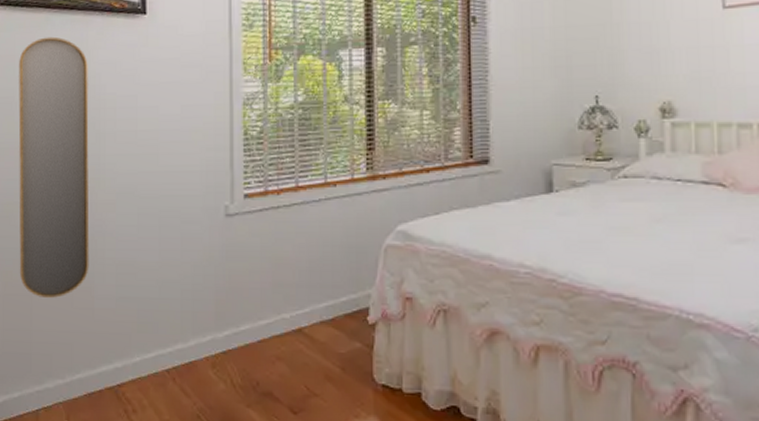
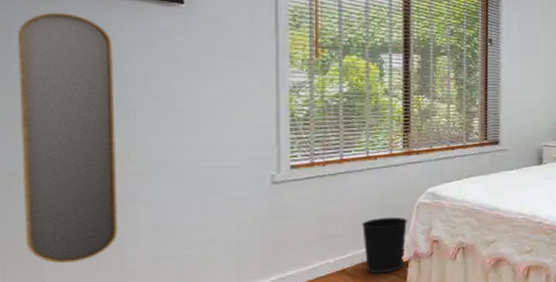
wastebasket: none [319,262,373,338] -> present [361,217,407,274]

